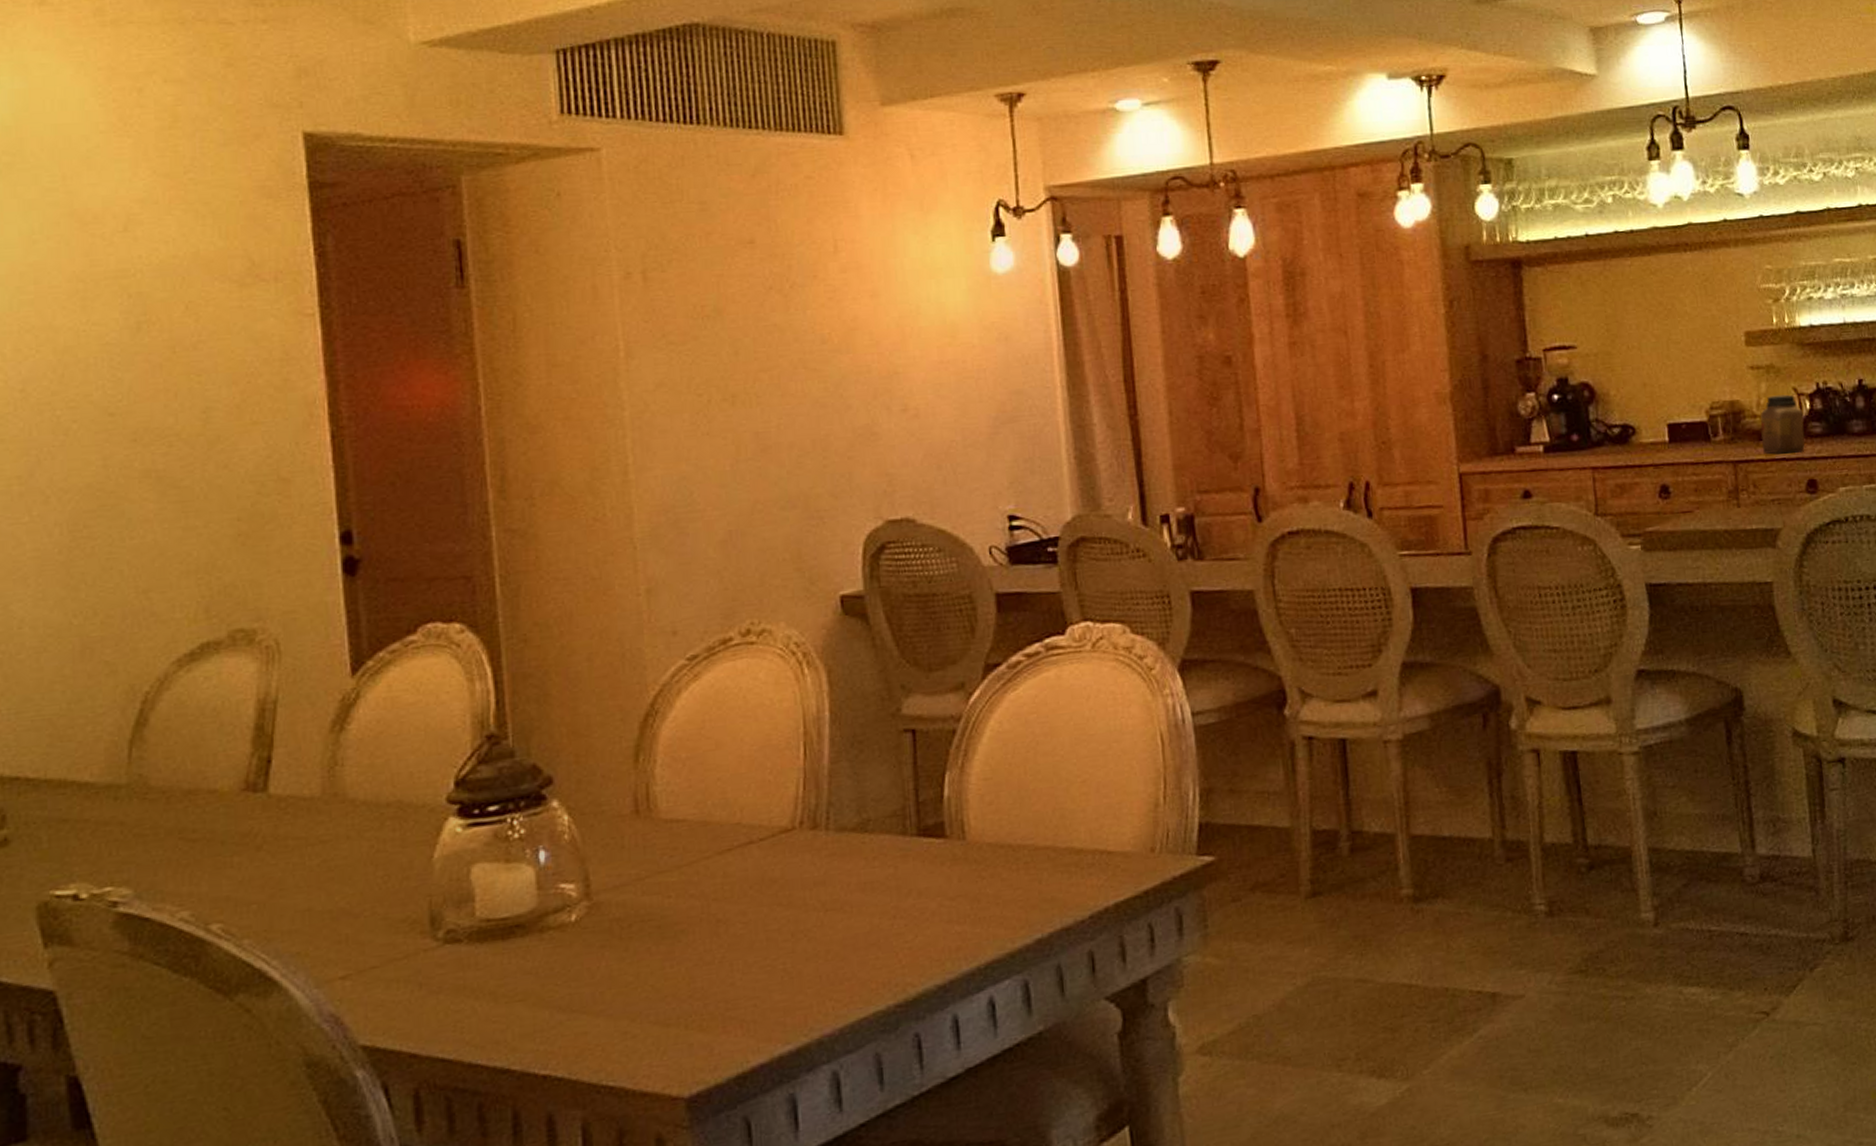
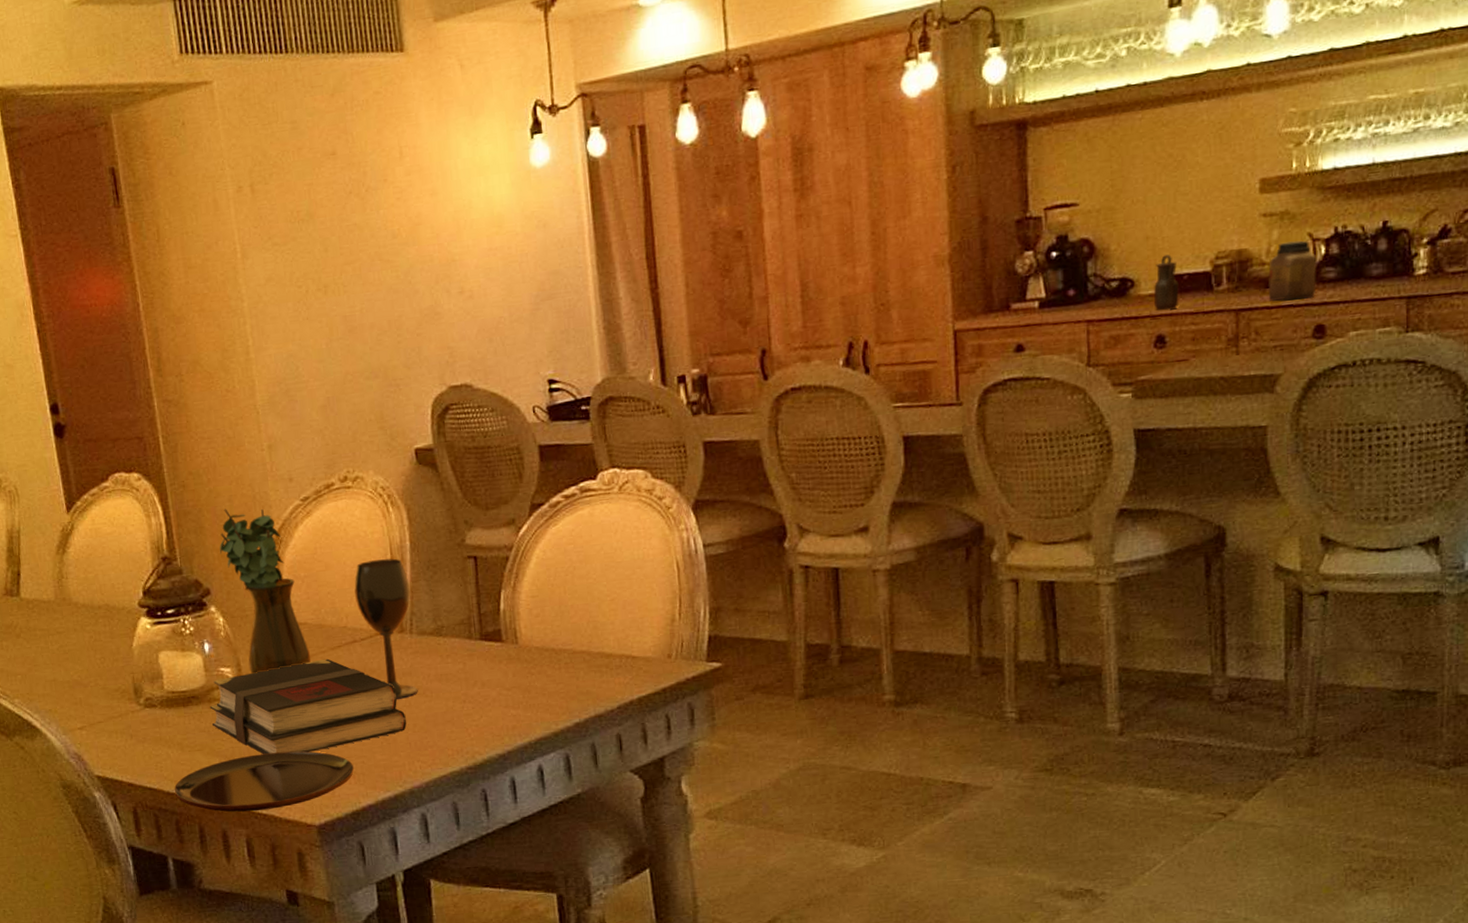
plate: none [479,994,741,1087] -> present [174,751,354,812]
book: none [540,866,817,1002] -> present [209,658,407,755]
vase: none [569,670,690,891] -> present [219,509,312,674]
wine glass: none [753,733,834,916] -> present [354,558,418,698]
teapot: none [1654,403,1679,460] -> present [1154,254,1179,312]

